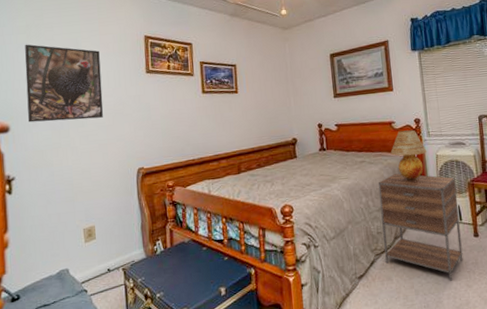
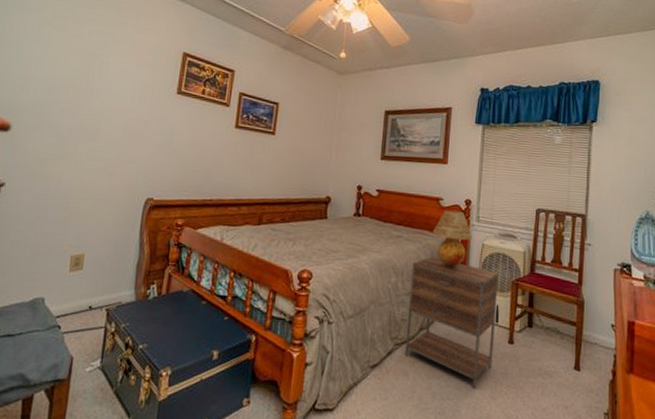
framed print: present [25,44,104,123] -> none [34,37,129,134]

